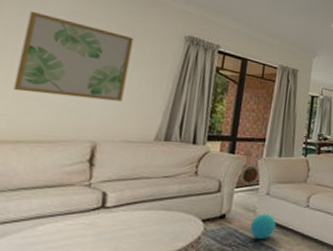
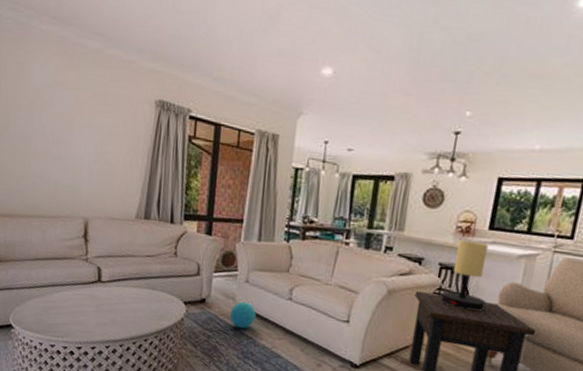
wall art: present [13,11,134,101] -> none [19,85,108,177]

